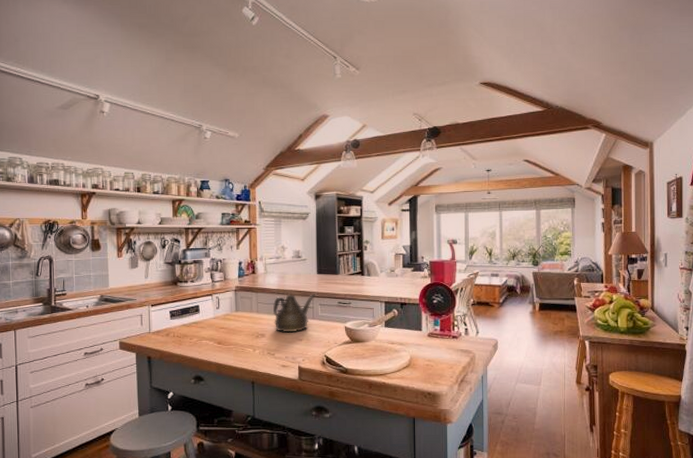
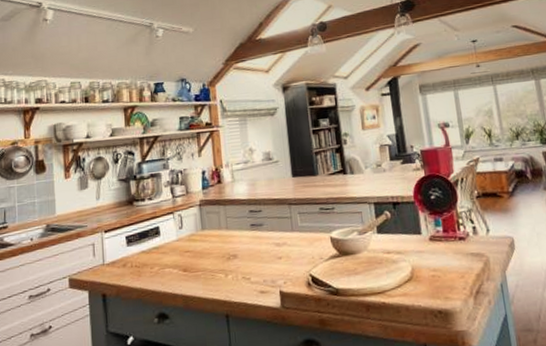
teapot: present [273,294,315,332] -> none [245,201,293,250]

